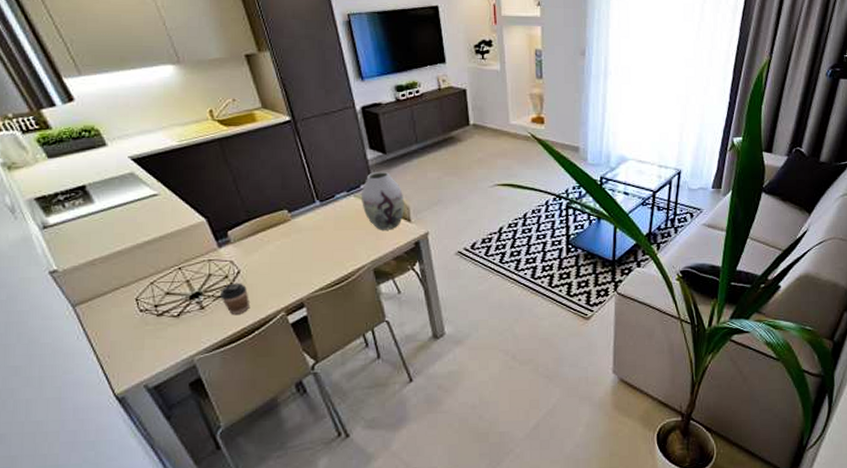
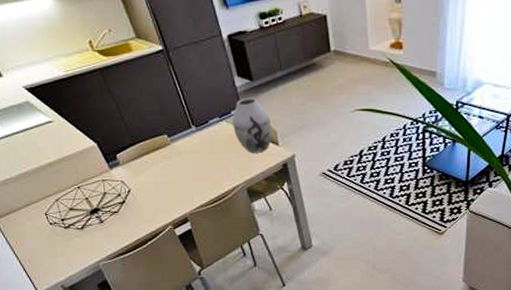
coffee cup: present [219,283,249,314] -> none [114,200,141,227]

